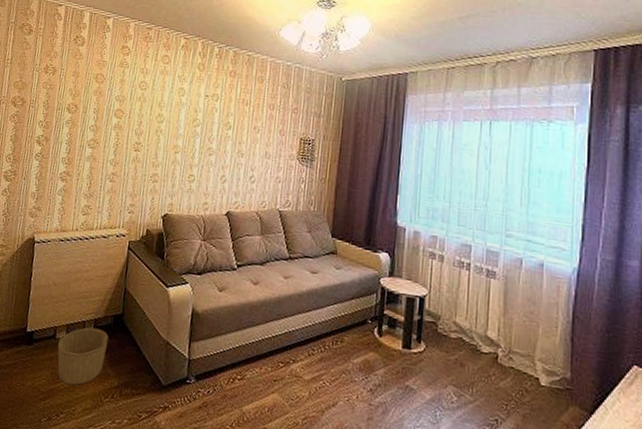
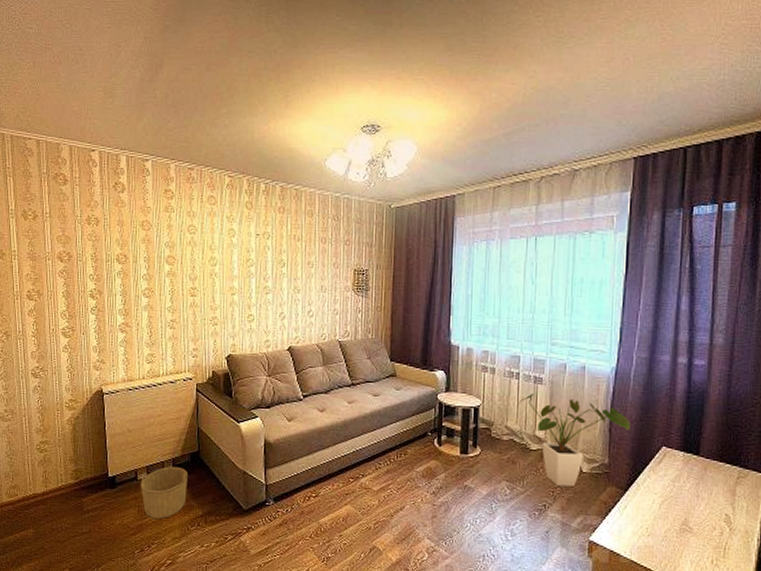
house plant: none [469,288,596,402] -> present [518,394,631,487]

